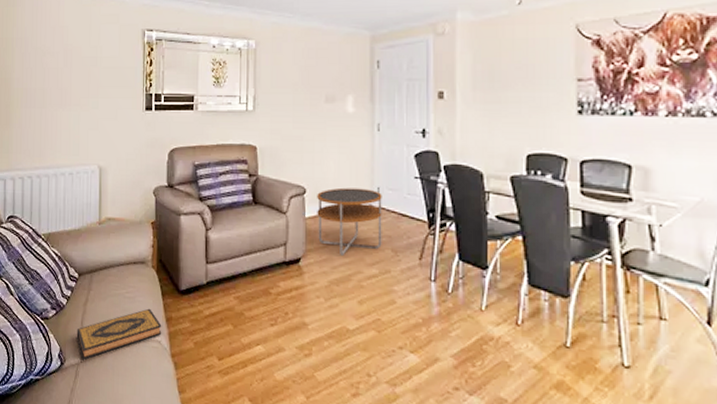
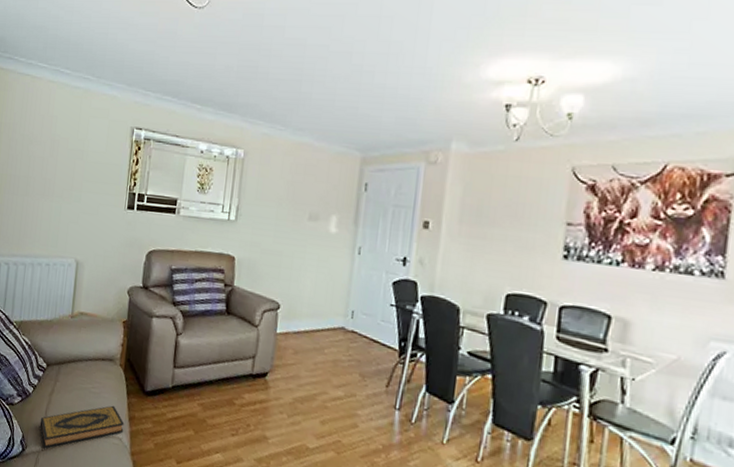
side table: present [317,187,382,257] -> none [287,307,356,376]

